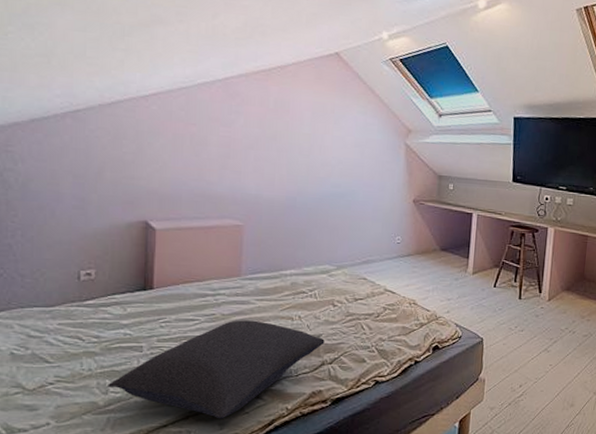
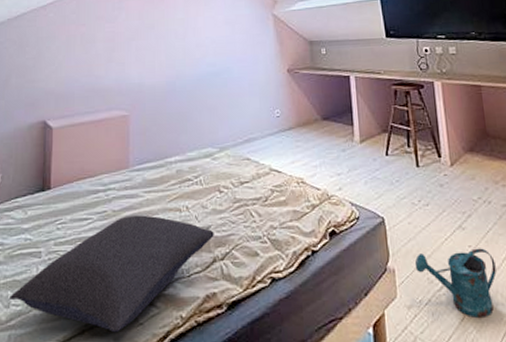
watering can: none [502,367,568,419] -> present [414,248,497,319]

